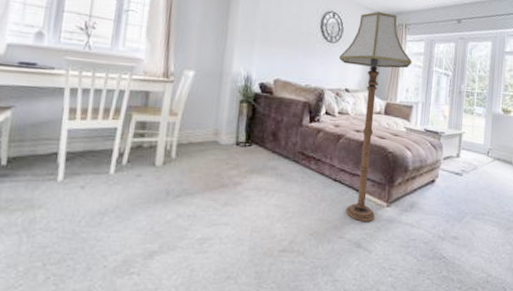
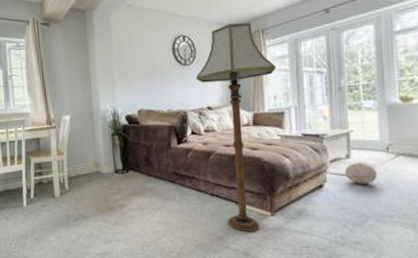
decorative ball: none [454,162,478,183] -> present [345,162,378,184]

